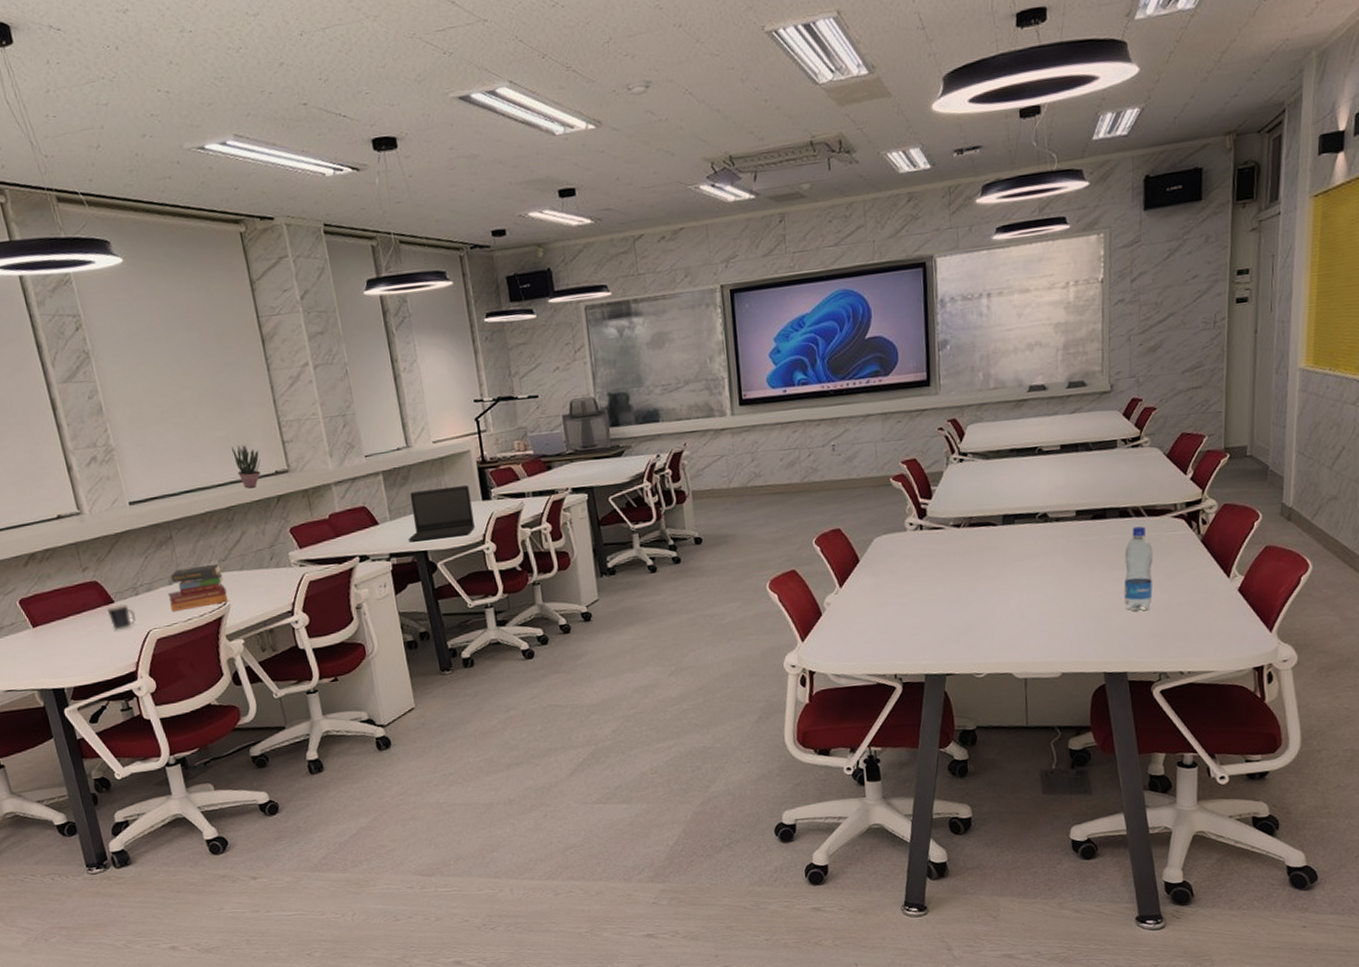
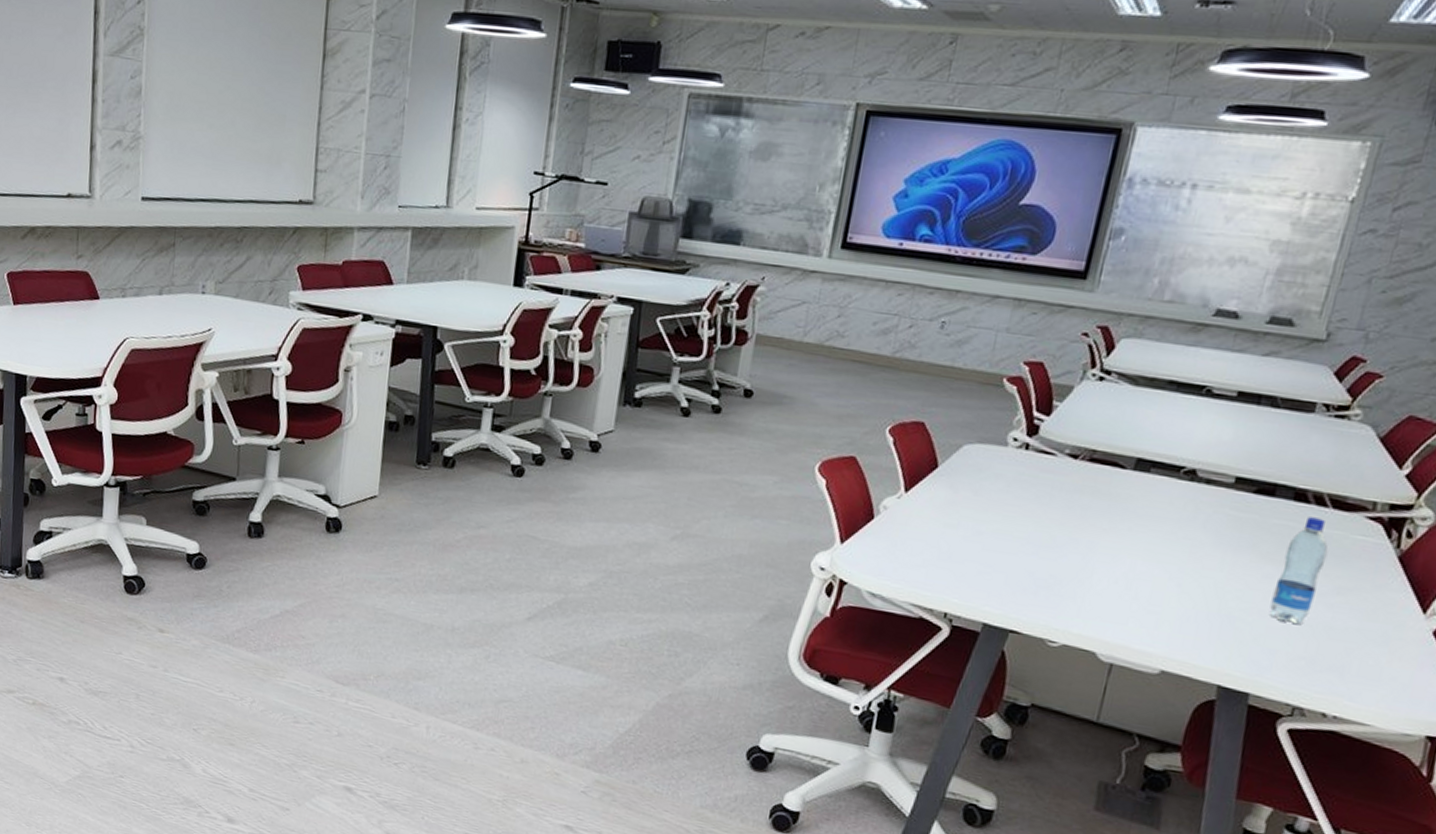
mug: present [106,603,136,631] -> none [89,302,117,331]
books: present [167,563,228,612] -> none [154,280,216,329]
potted plant: present [232,444,261,489] -> none [260,162,288,213]
laptop: present [408,485,475,542] -> none [420,258,503,321]

